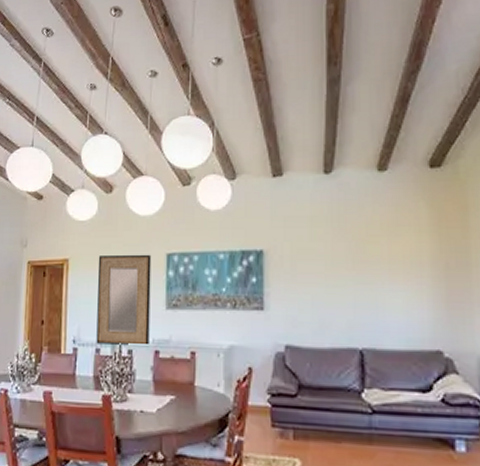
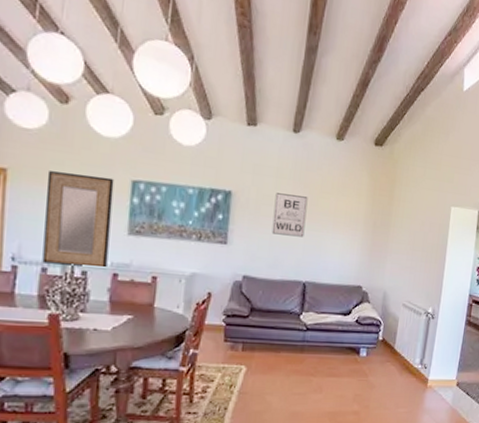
wall art: none [312,244,353,293] -> present [271,193,308,237]

